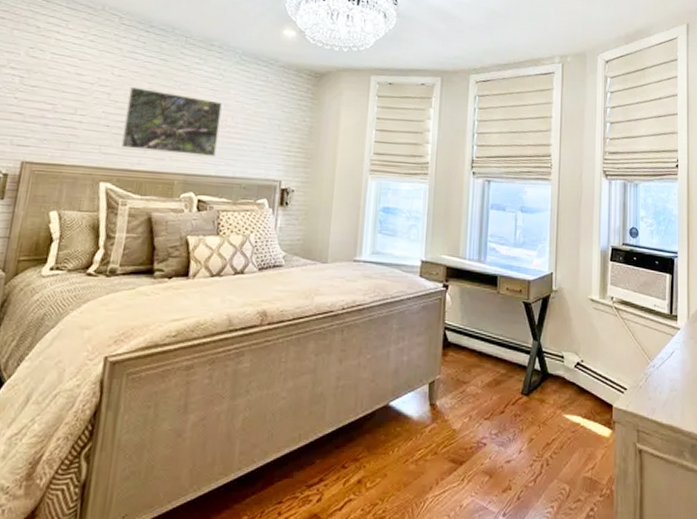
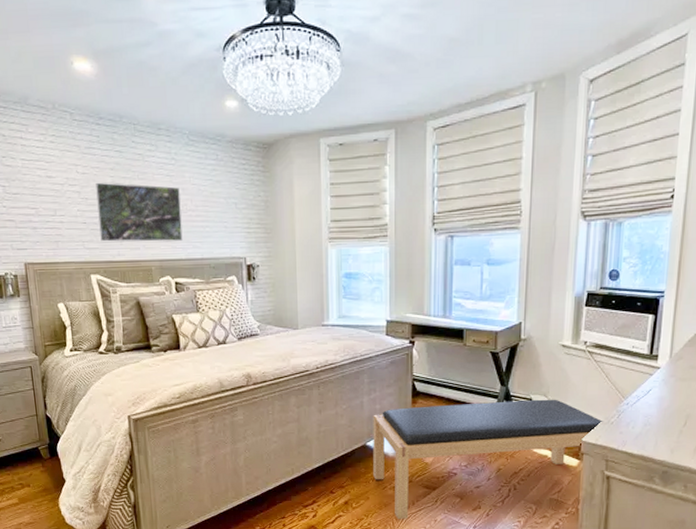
bench: none [394,357,633,504] -> present [373,399,604,519]

